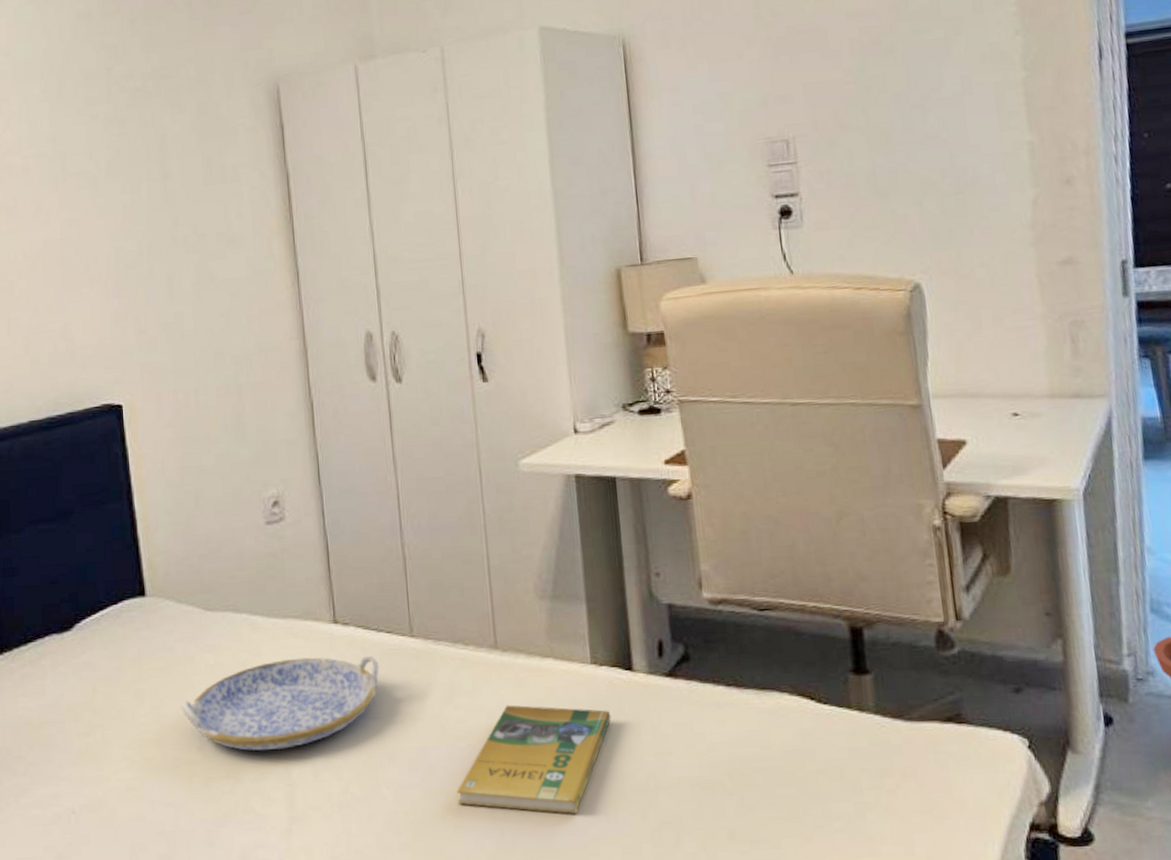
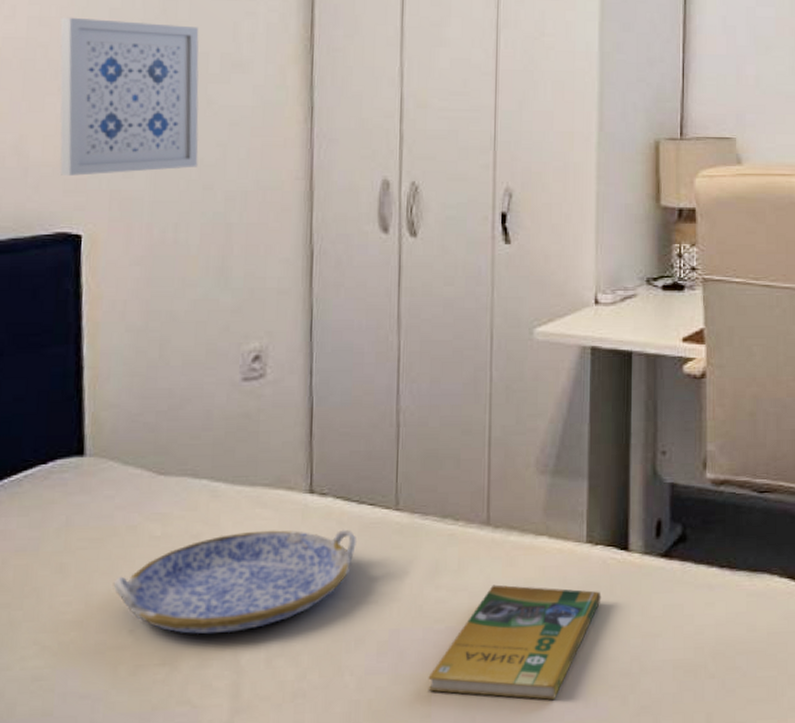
wall art: none [85,212,208,355] -> present [60,17,199,176]

